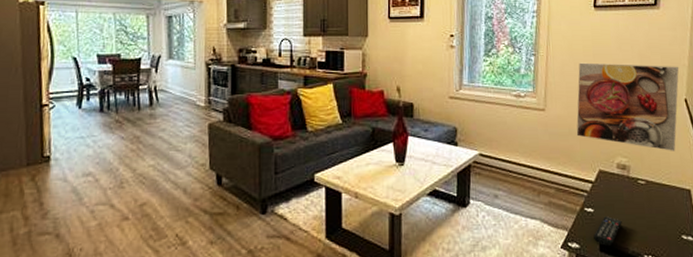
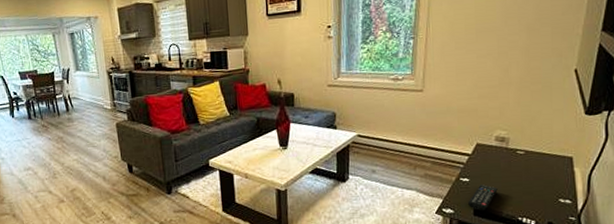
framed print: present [576,62,679,151] -> none [454,36,572,122]

